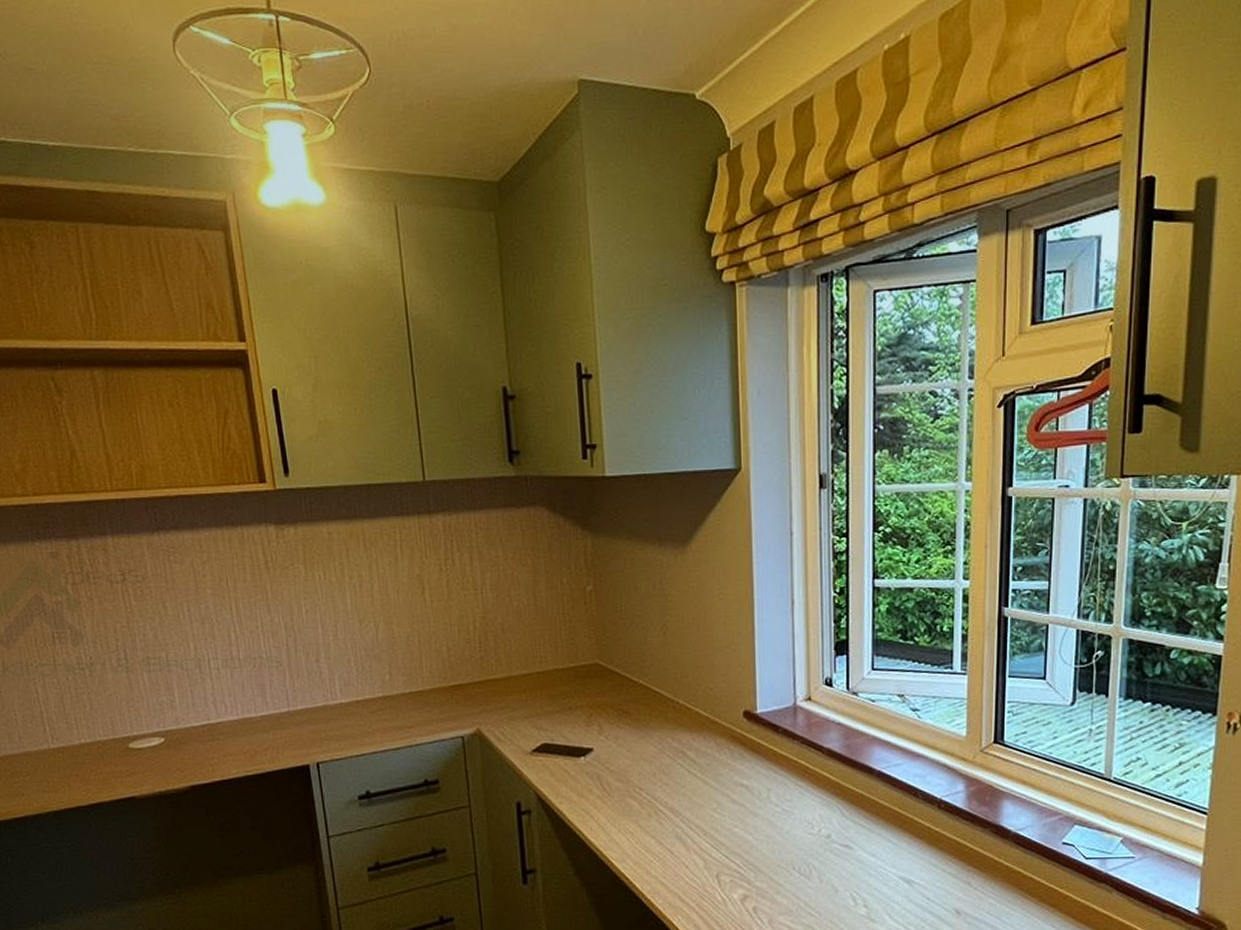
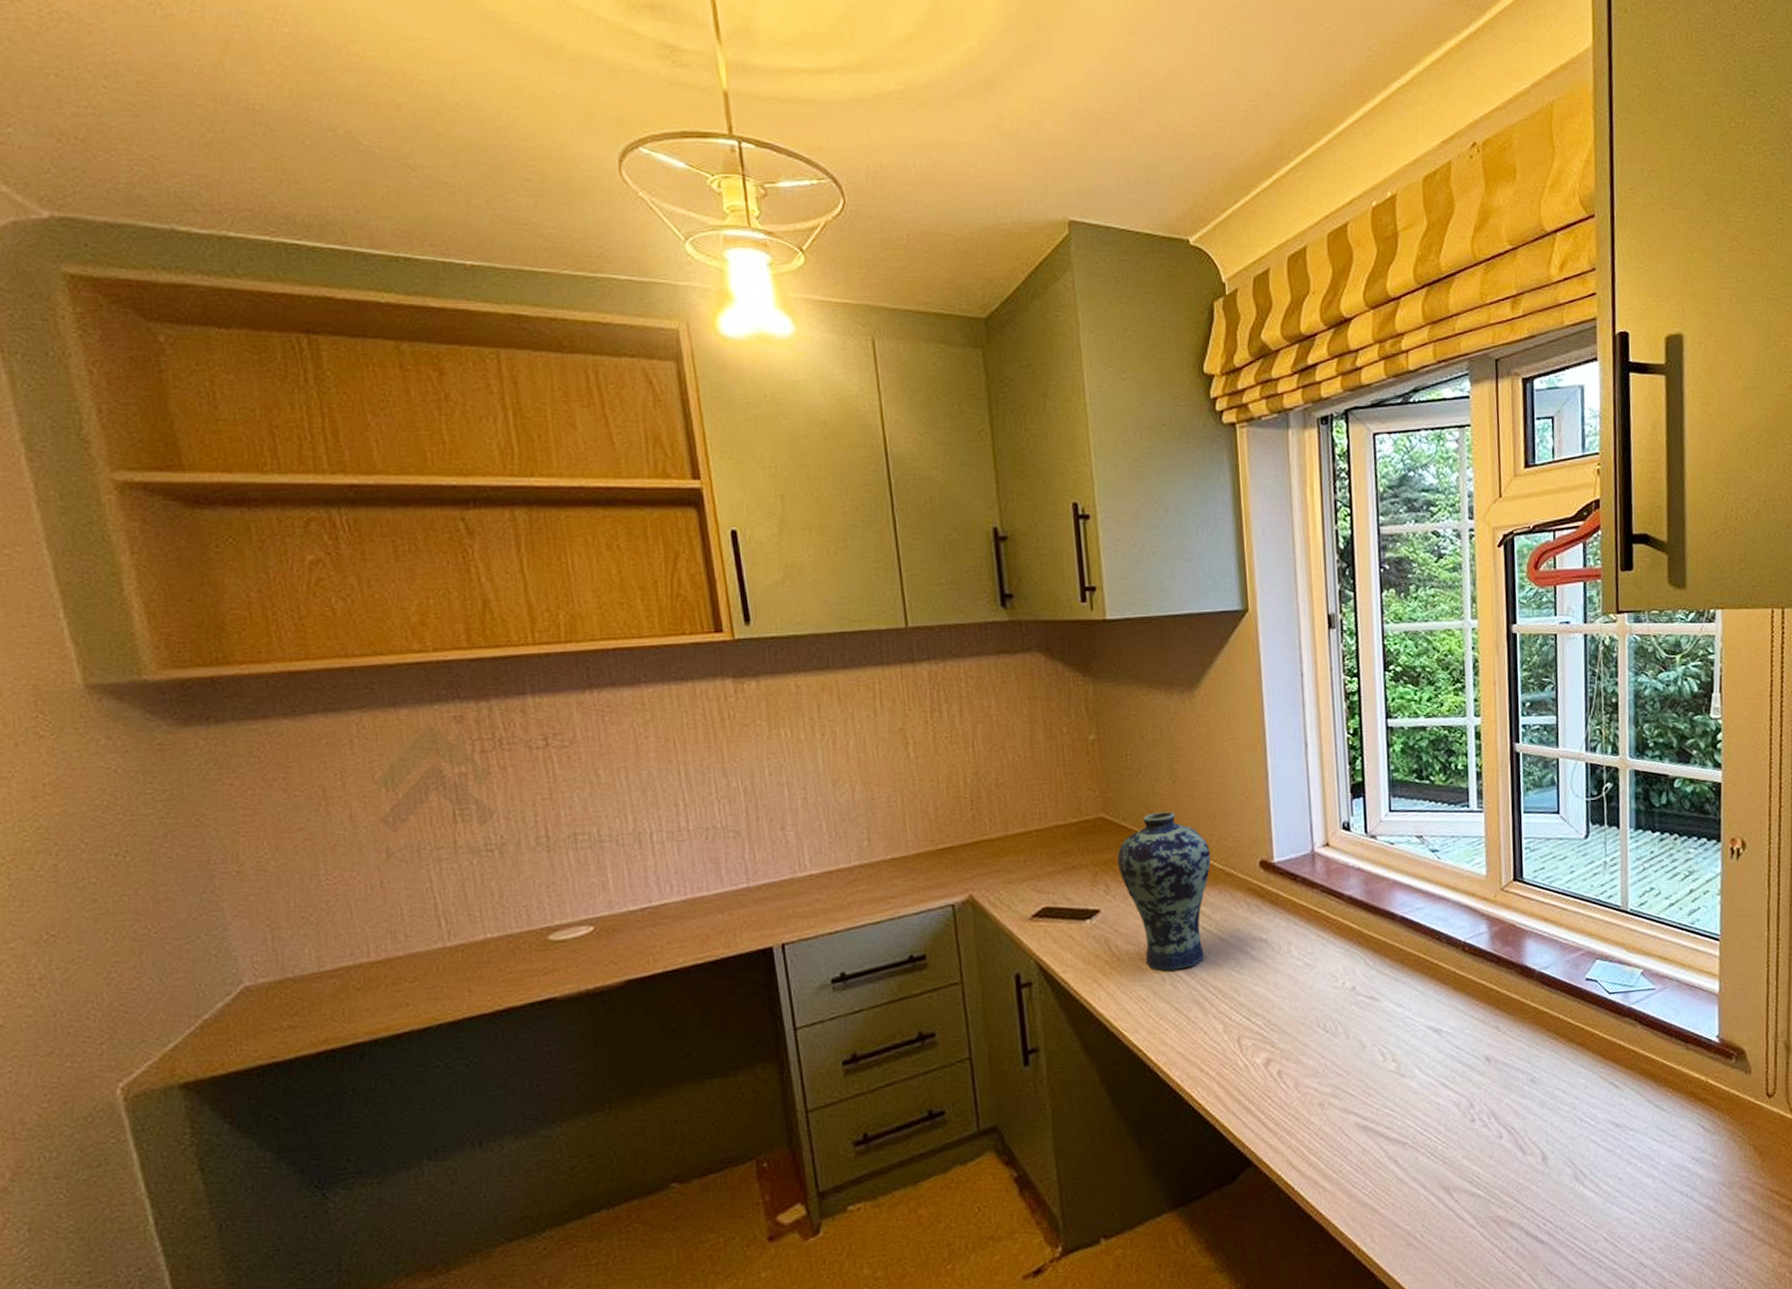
vase: none [610,661,697,808] -> present [1117,811,1211,971]

